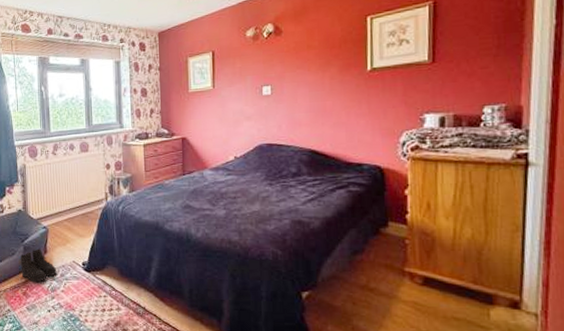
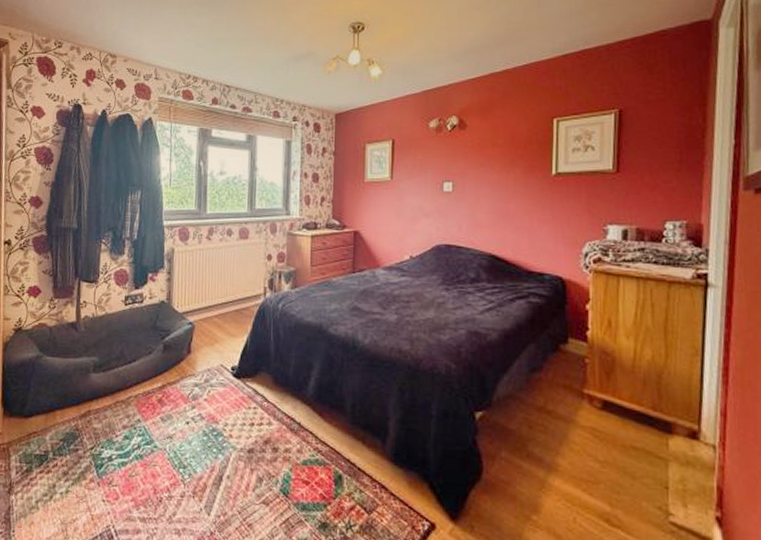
boots: present [20,249,57,282] -> none [157,348,201,388]

